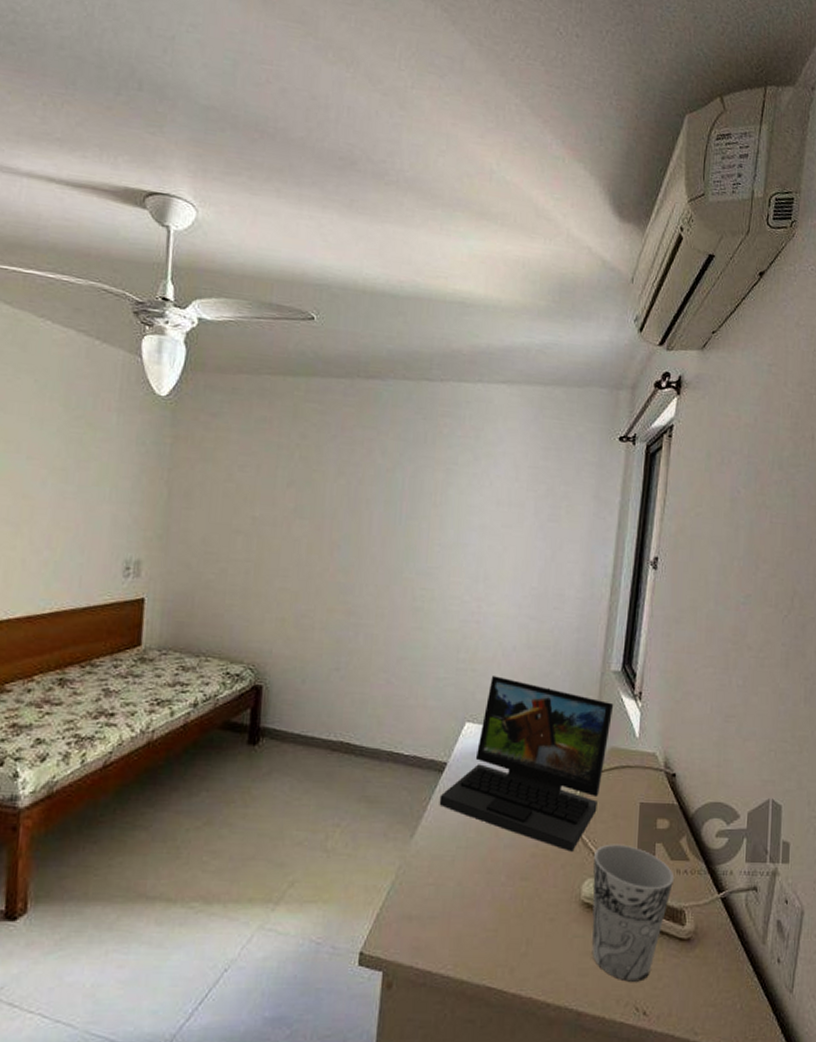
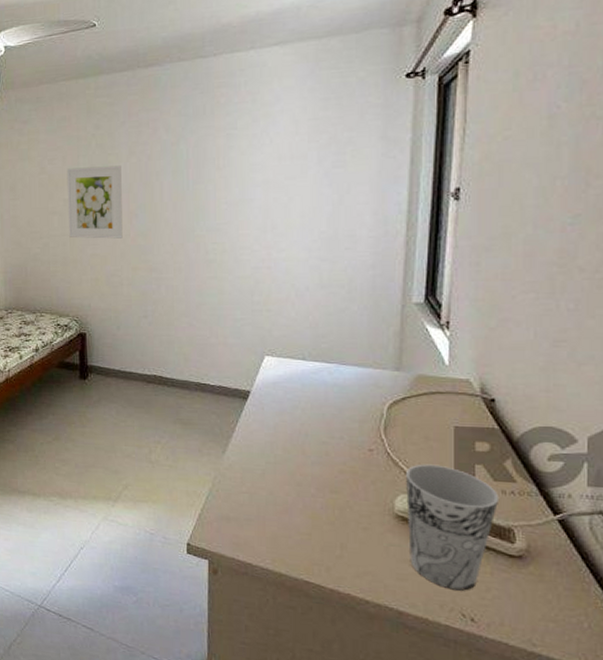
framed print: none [254,480,327,572] -> present [66,165,123,239]
laptop: present [439,676,614,852] -> none [246,315,418,470]

